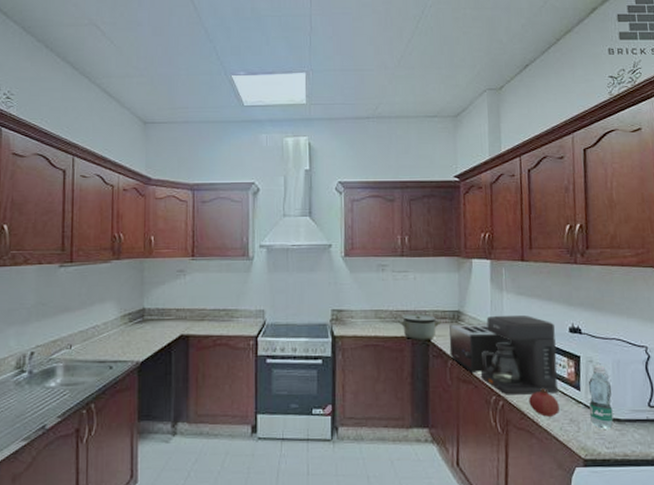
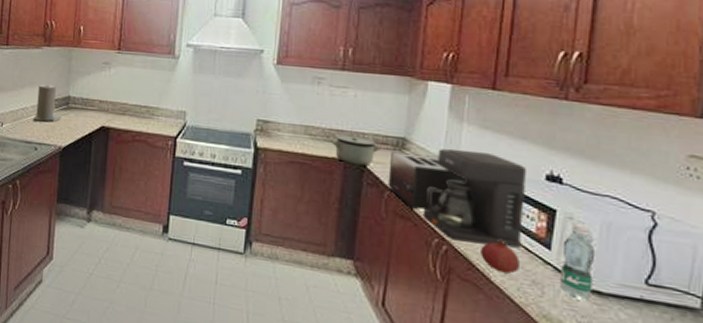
paper towel: none [106,299,137,340] -> present [33,84,61,123]

